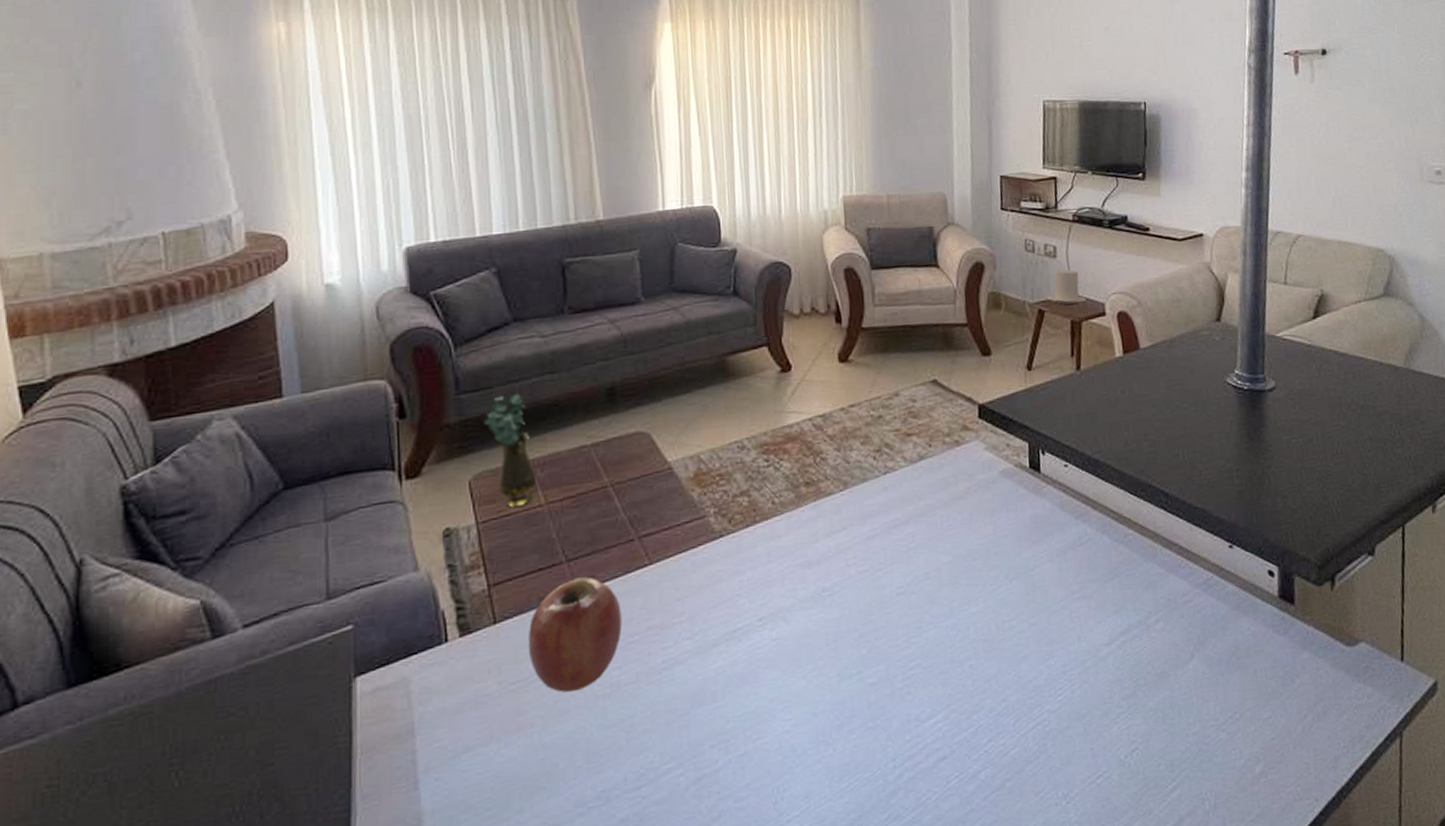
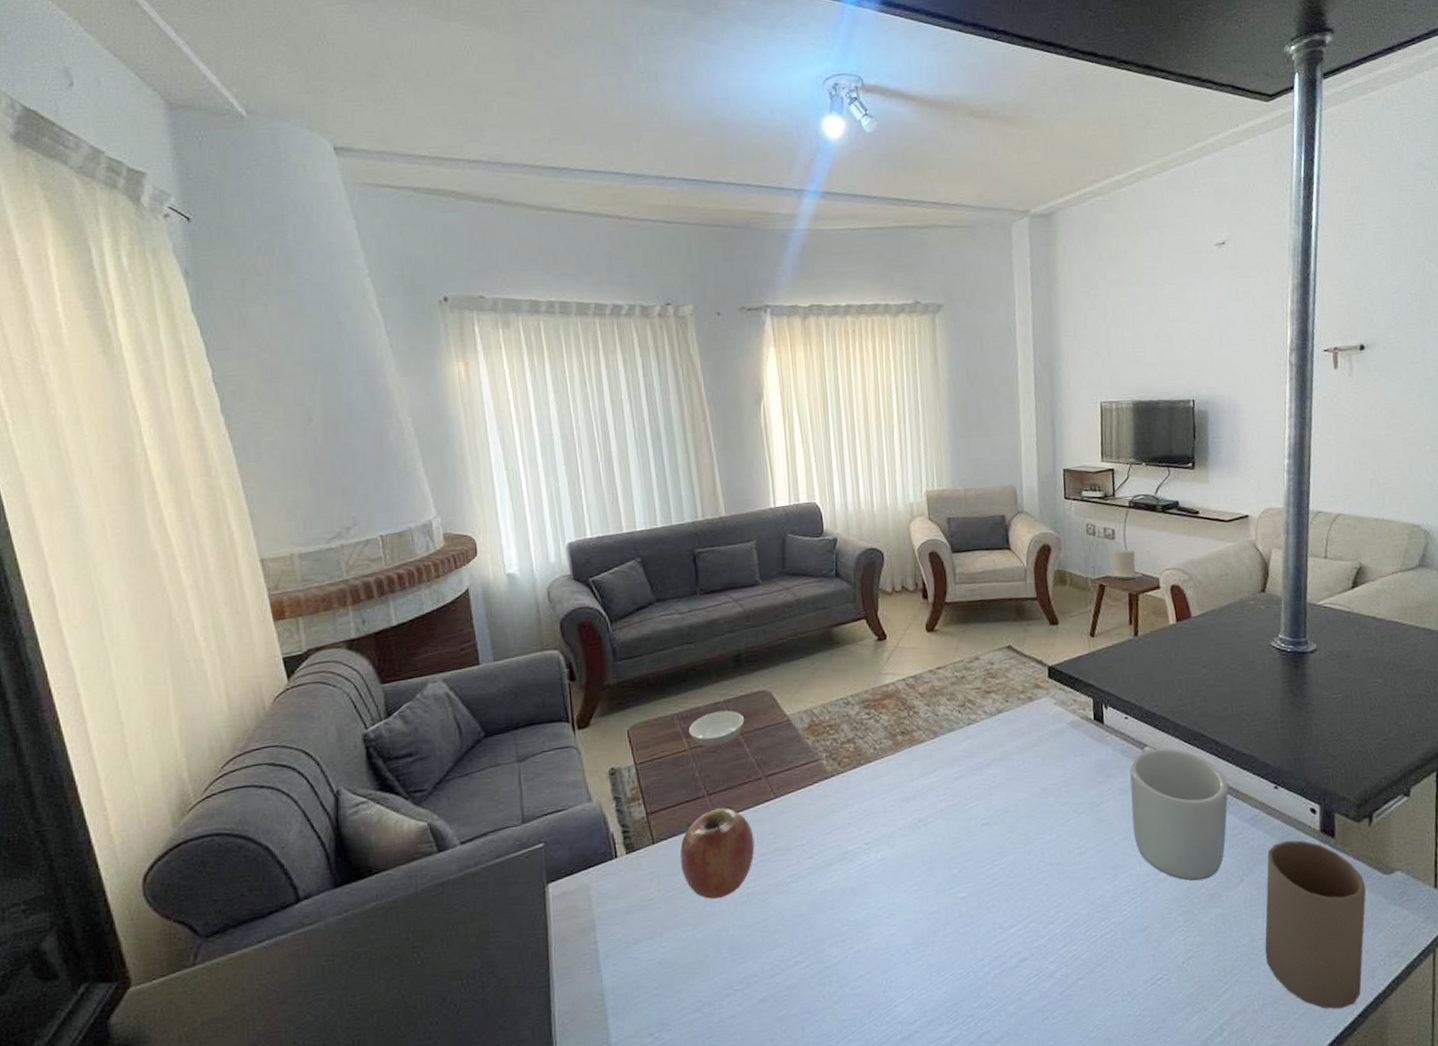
vase: present [484,389,537,508] -> none [636,657,682,752]
bowl: none [546,455,616,503] -> present [688,710,744,748]
mug: none [1068,498,1179,658] -> present [1129,746,1229,881]
cup: none [1217,608,1328,807] -> present [1265,840,1366,1009]

